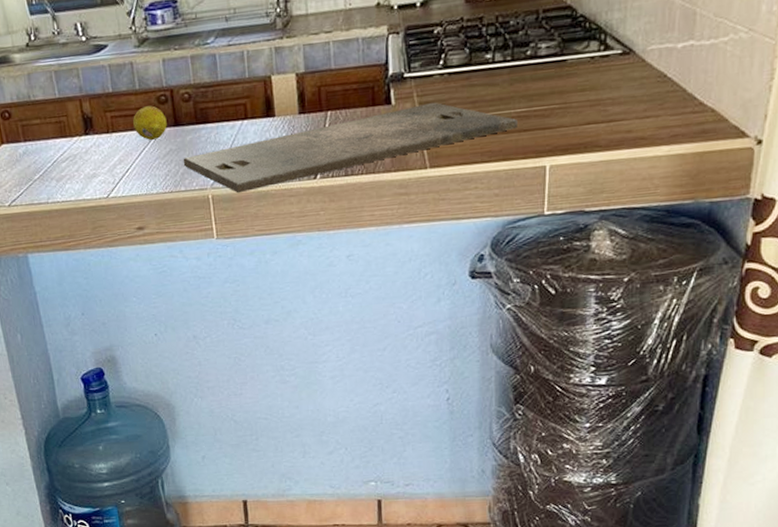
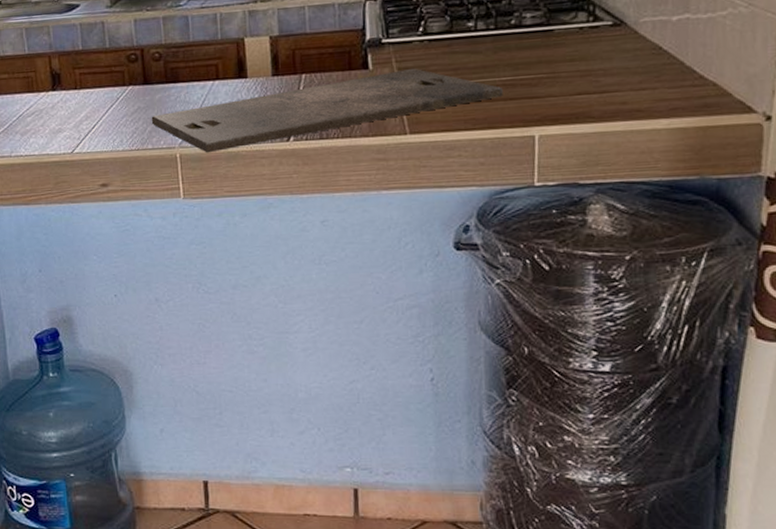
fruit: present [133,105,167,141] -> none [102,64,136,98]

